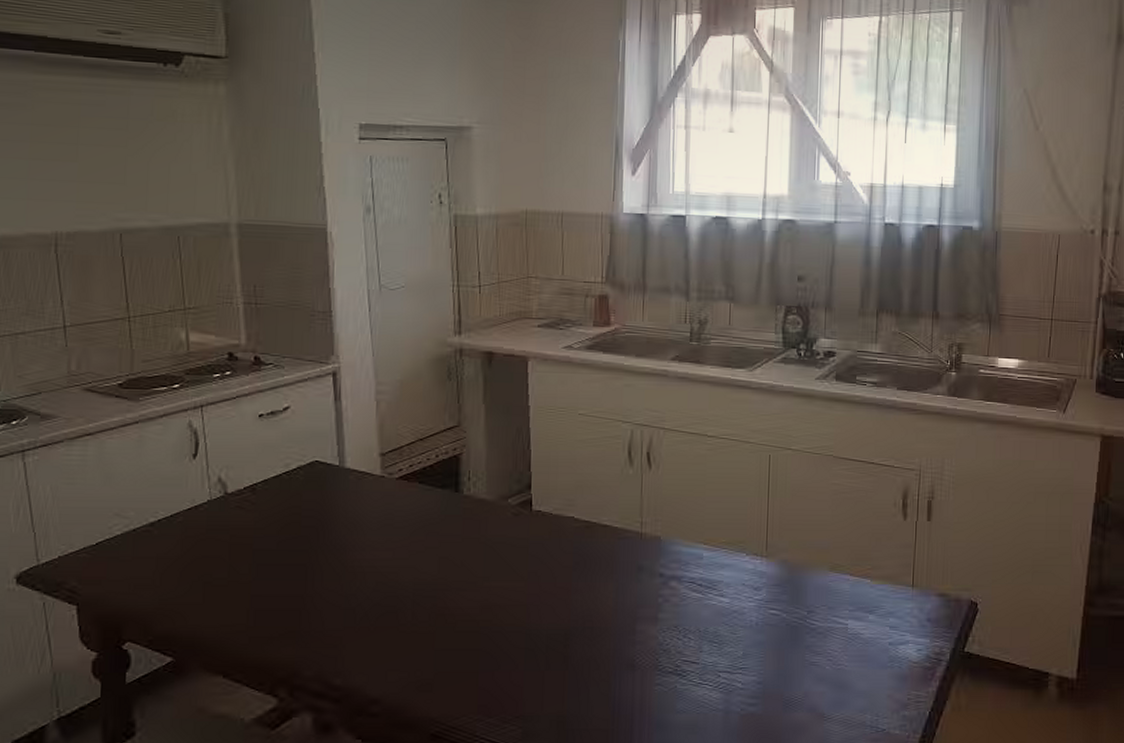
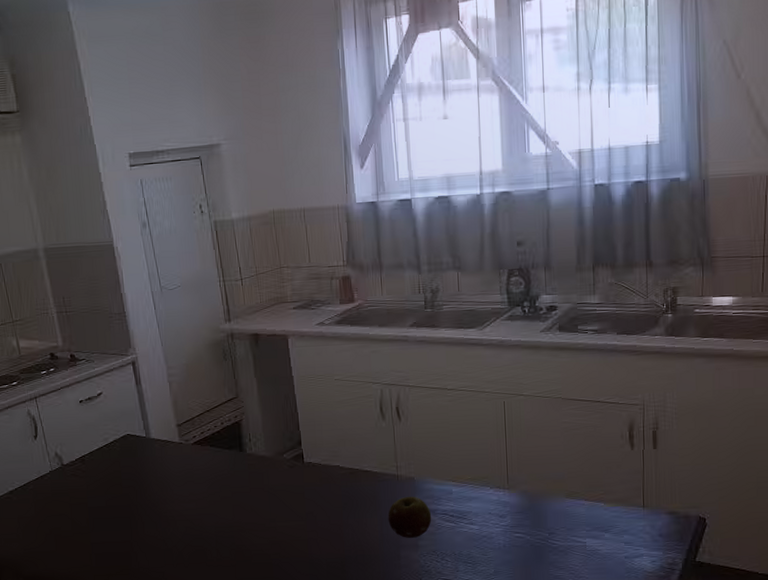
fruit: none [625,560,677,609] -> present [388,497,432,538]

